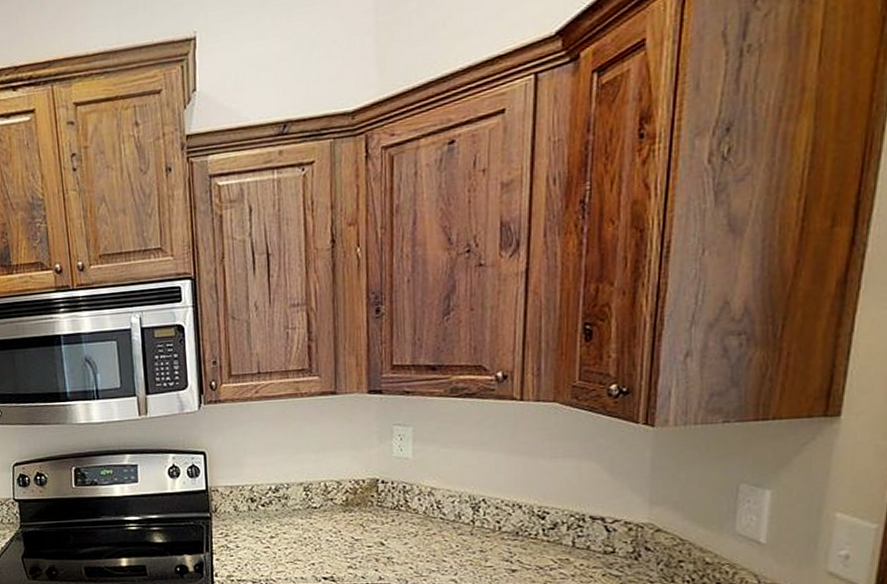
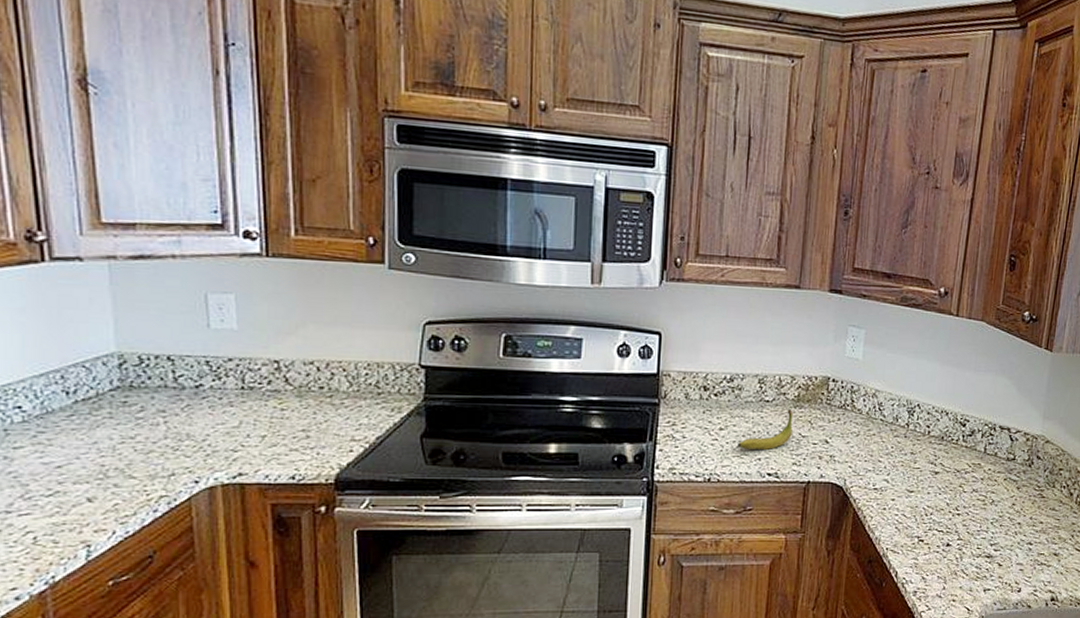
banana: none [290,514,344,555] -> present [738,409,794,450]

